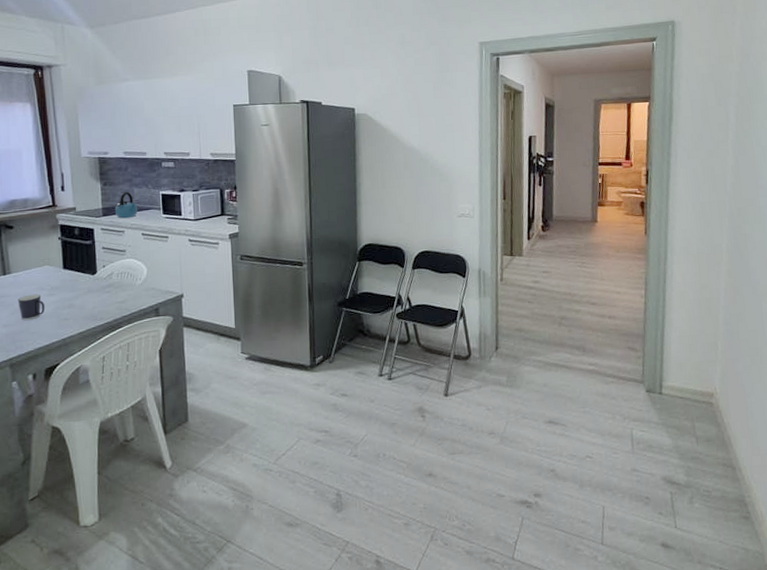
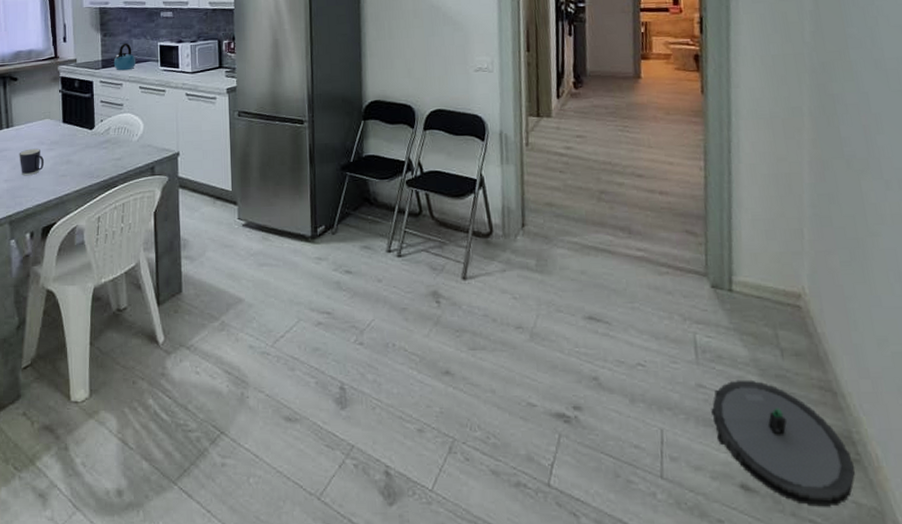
robot vacuum: none [642,462,746,555] -> present [711,379,855,507]

